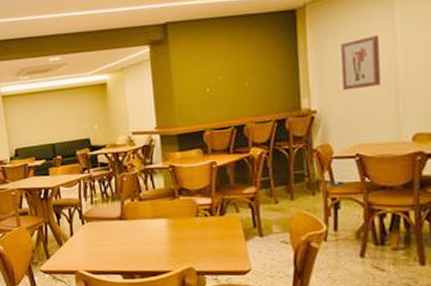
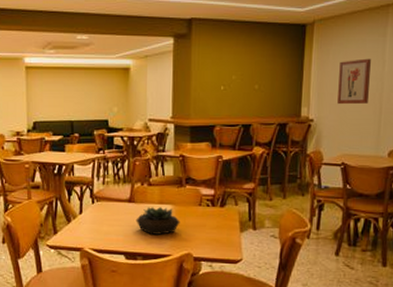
succulent plant: none [129,221,178,251] -> present [136,207,180,235]

